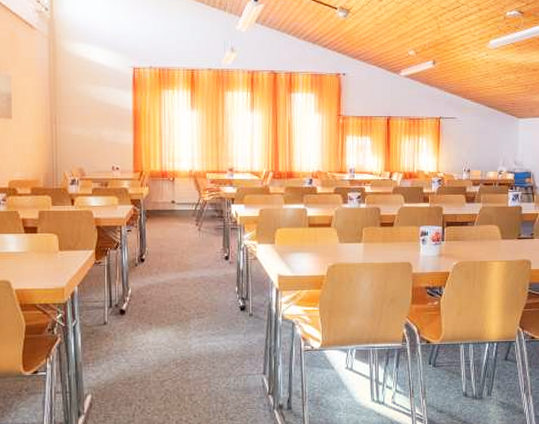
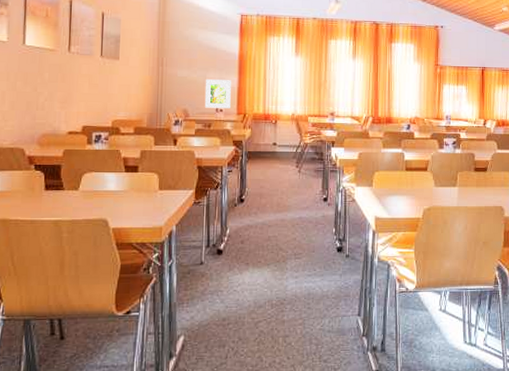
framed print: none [100,135,127,166] -> present [204,78,231,108]

